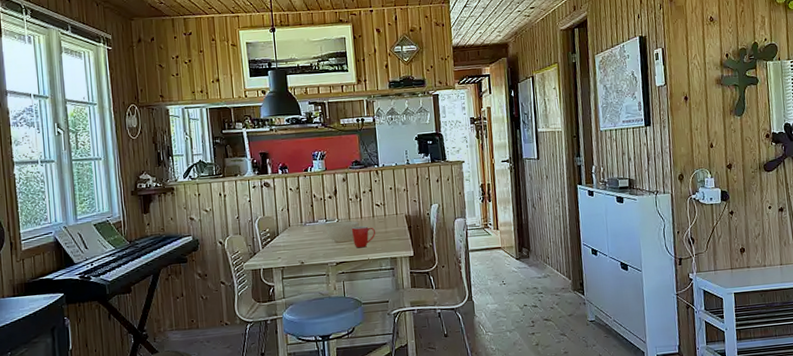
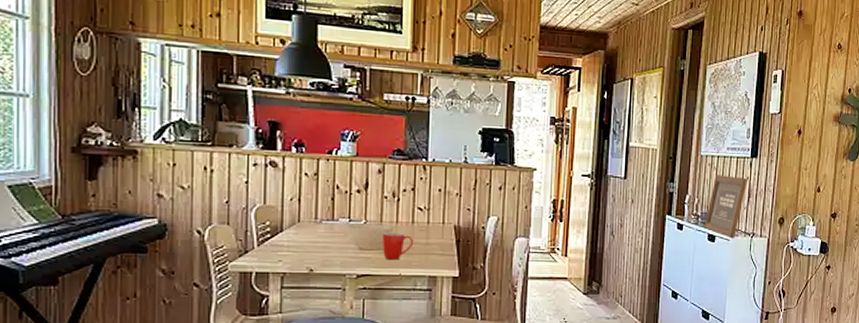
picture frame: none [611,144,645,198] -> present [704,175,747,239]

